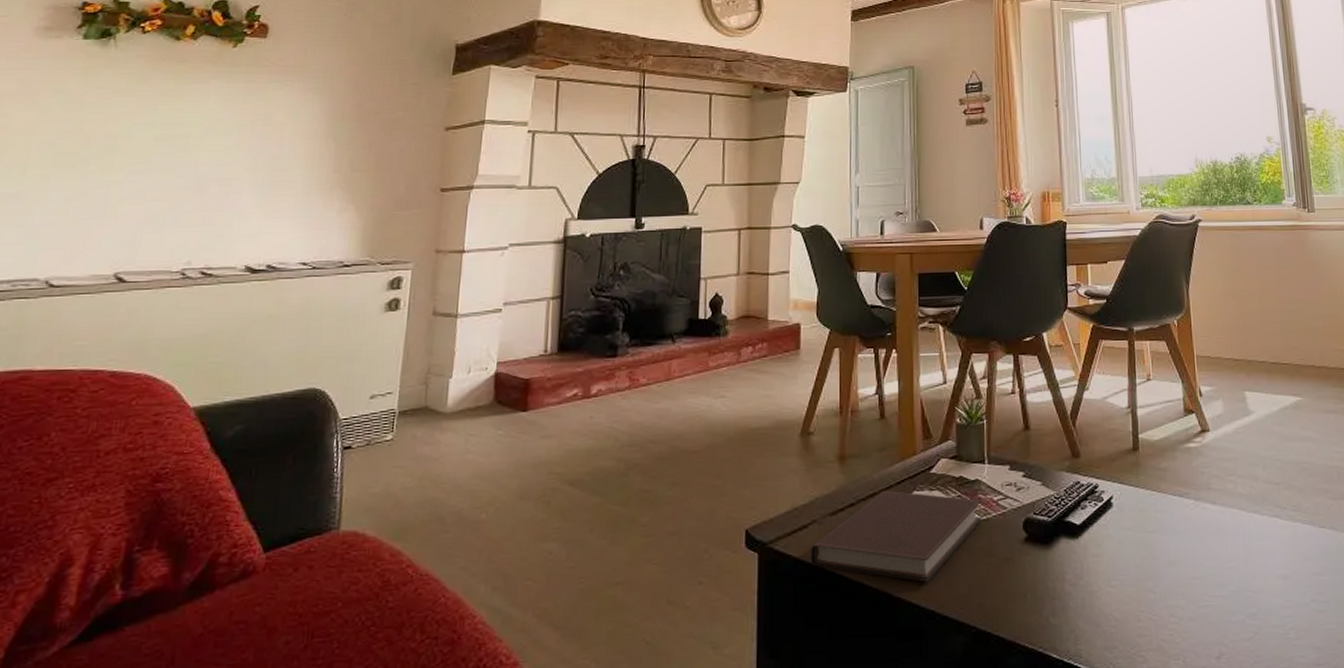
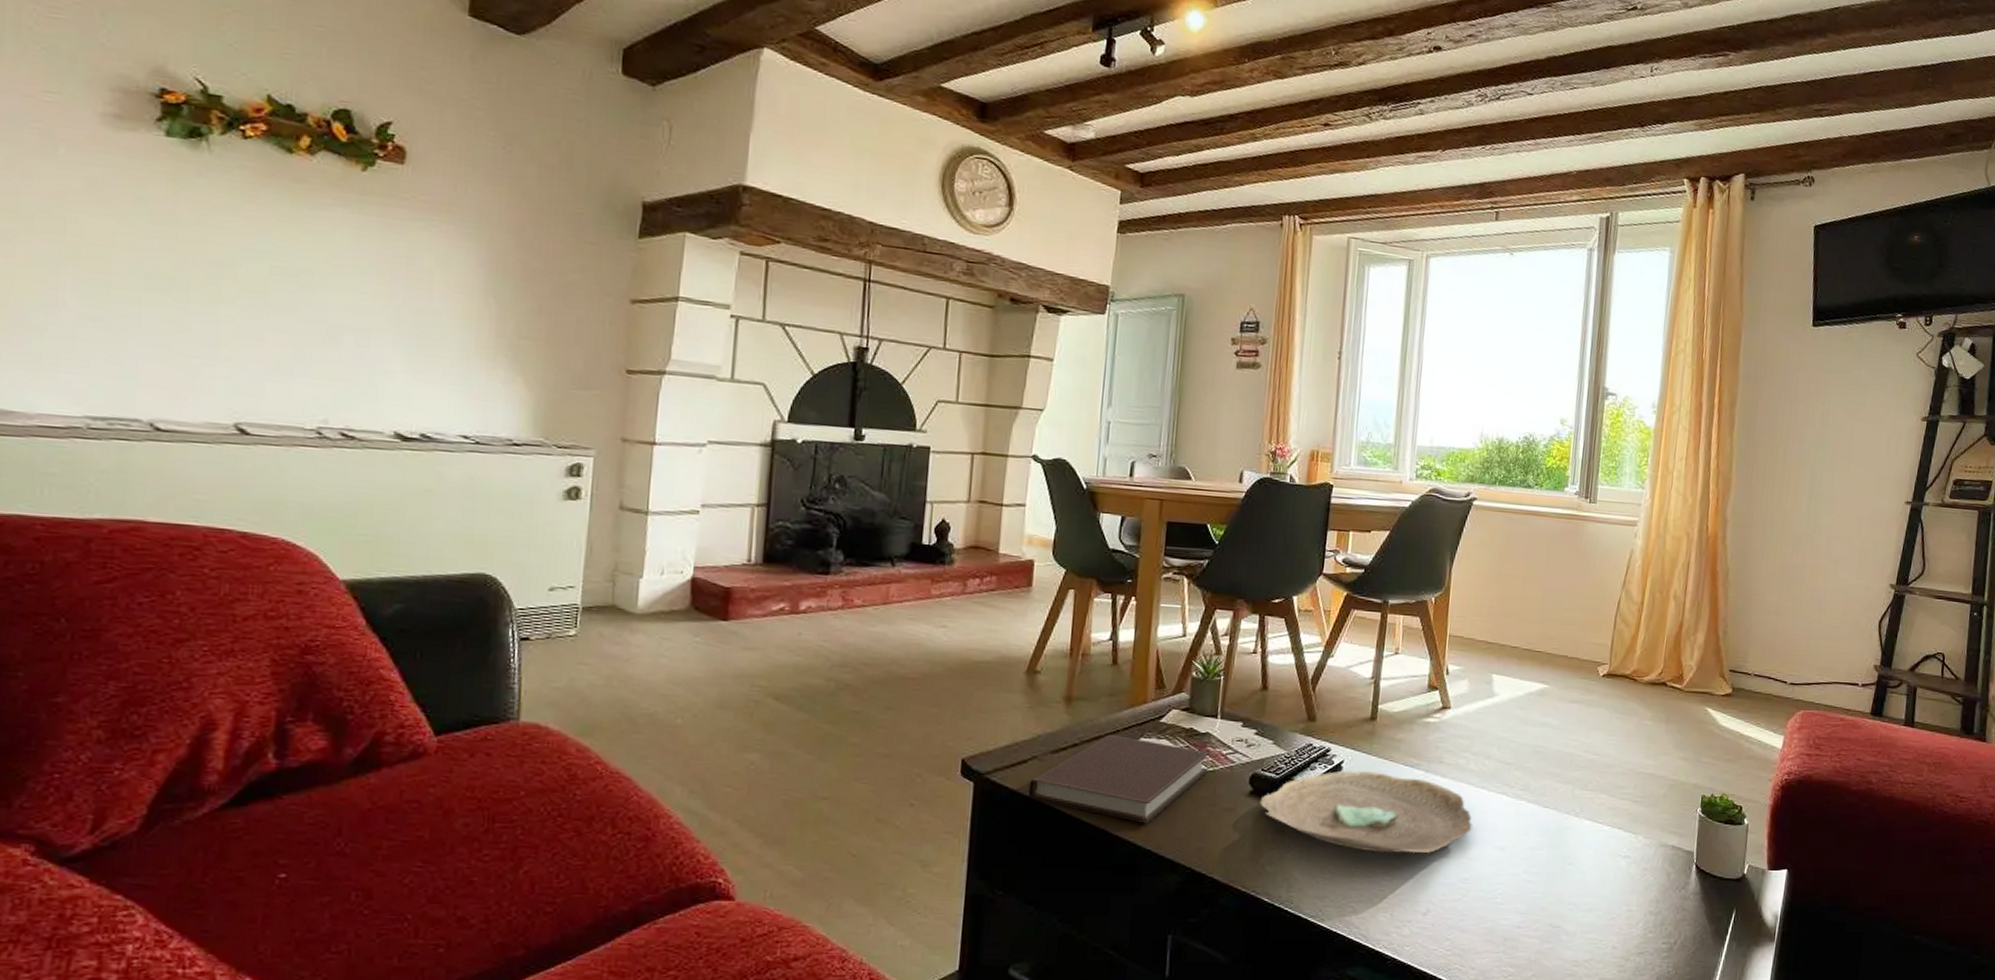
decorative bowl: none [1036,504,1251,593] -> present [1260,770,1472,854]

